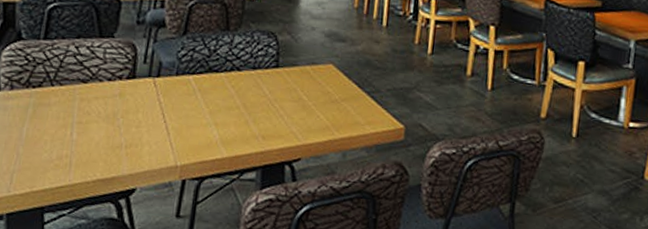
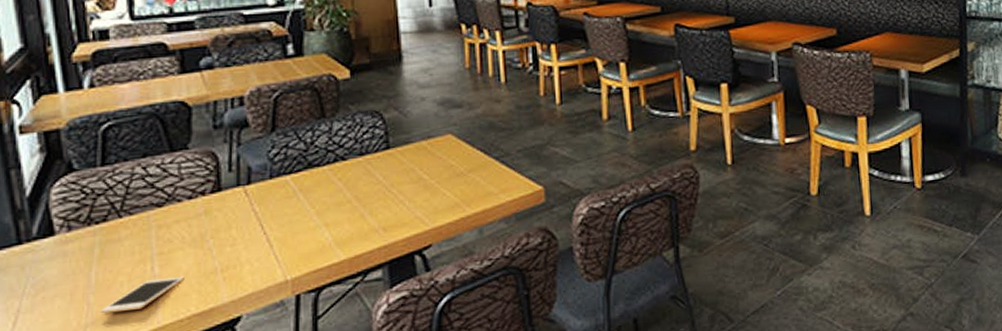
cell phone: none [26,143,96,166] -> present [100,276,185,314]

